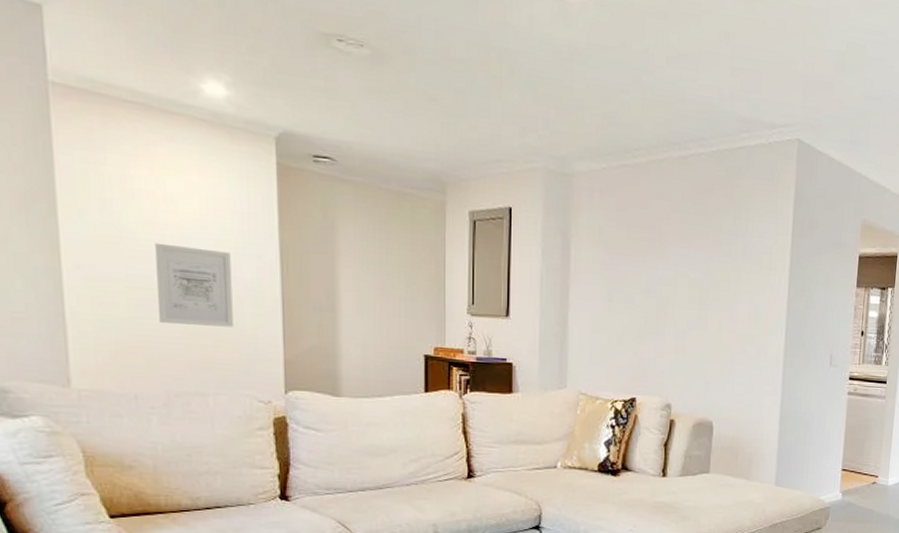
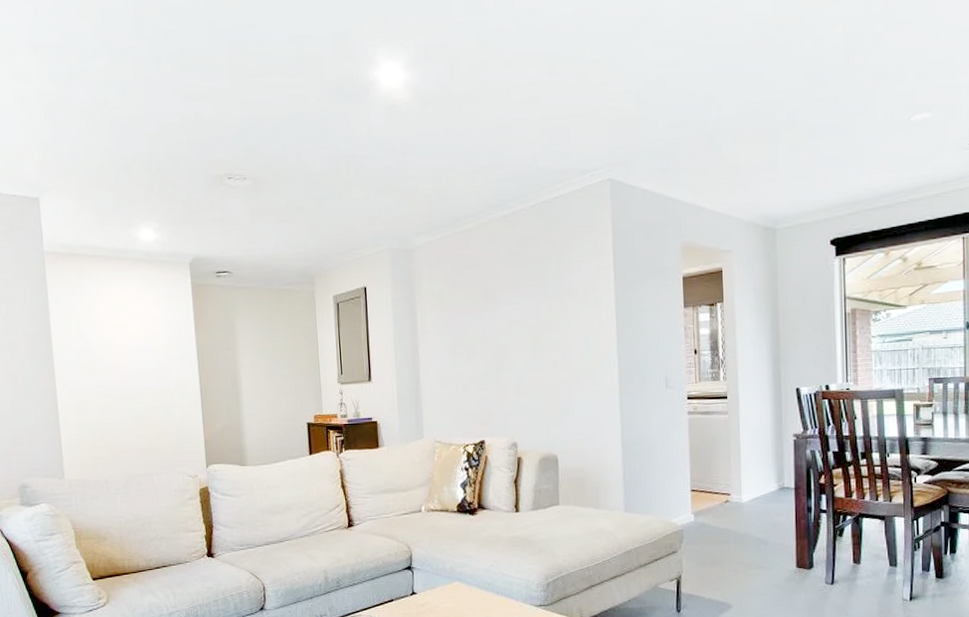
wall art: present [155,242,233,327] -> none [114,358,168,422]

